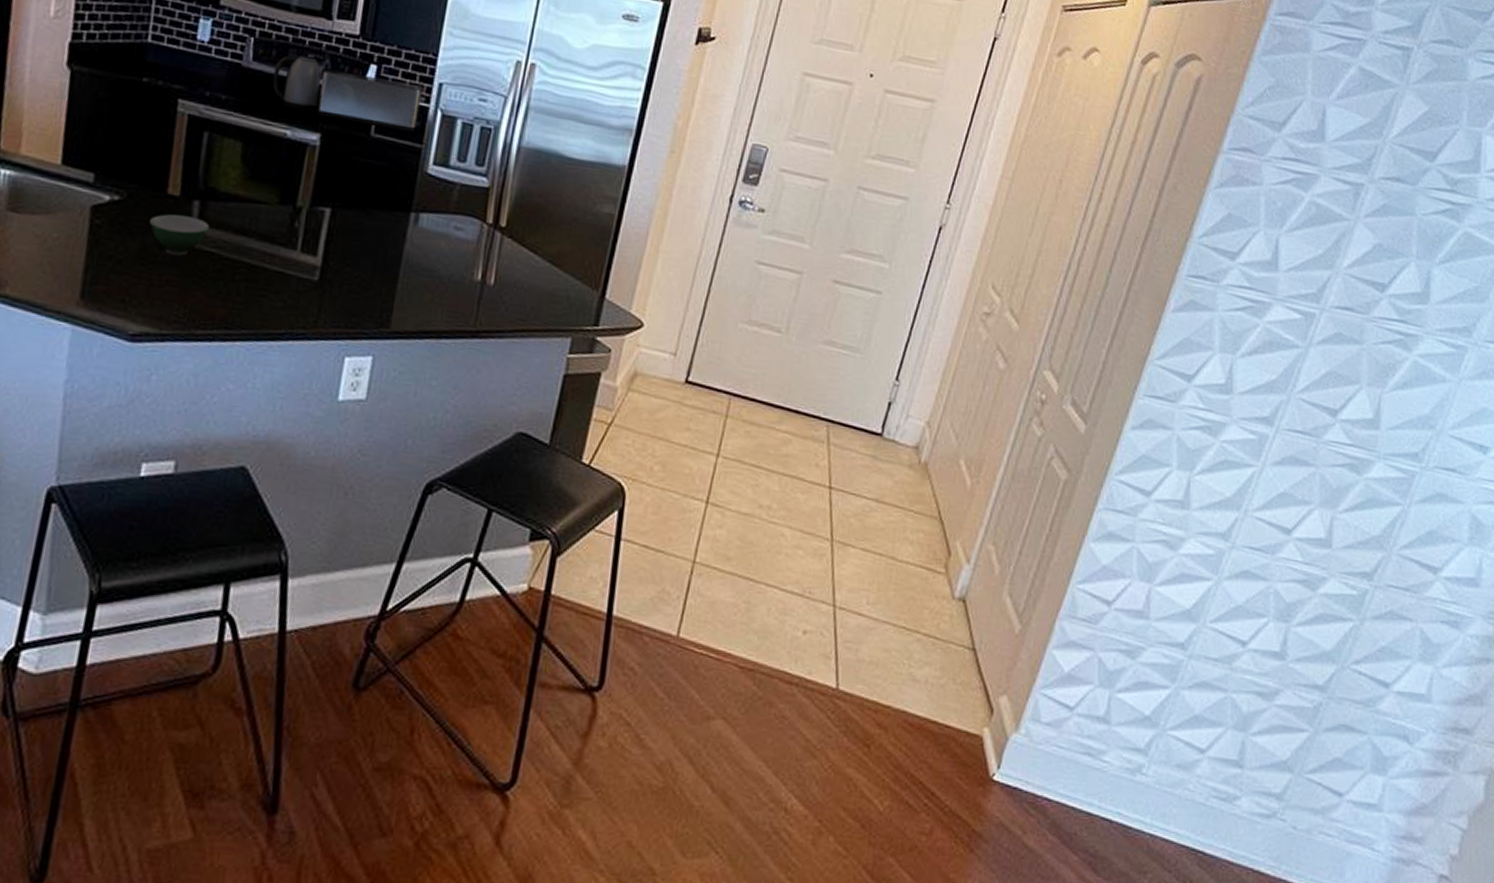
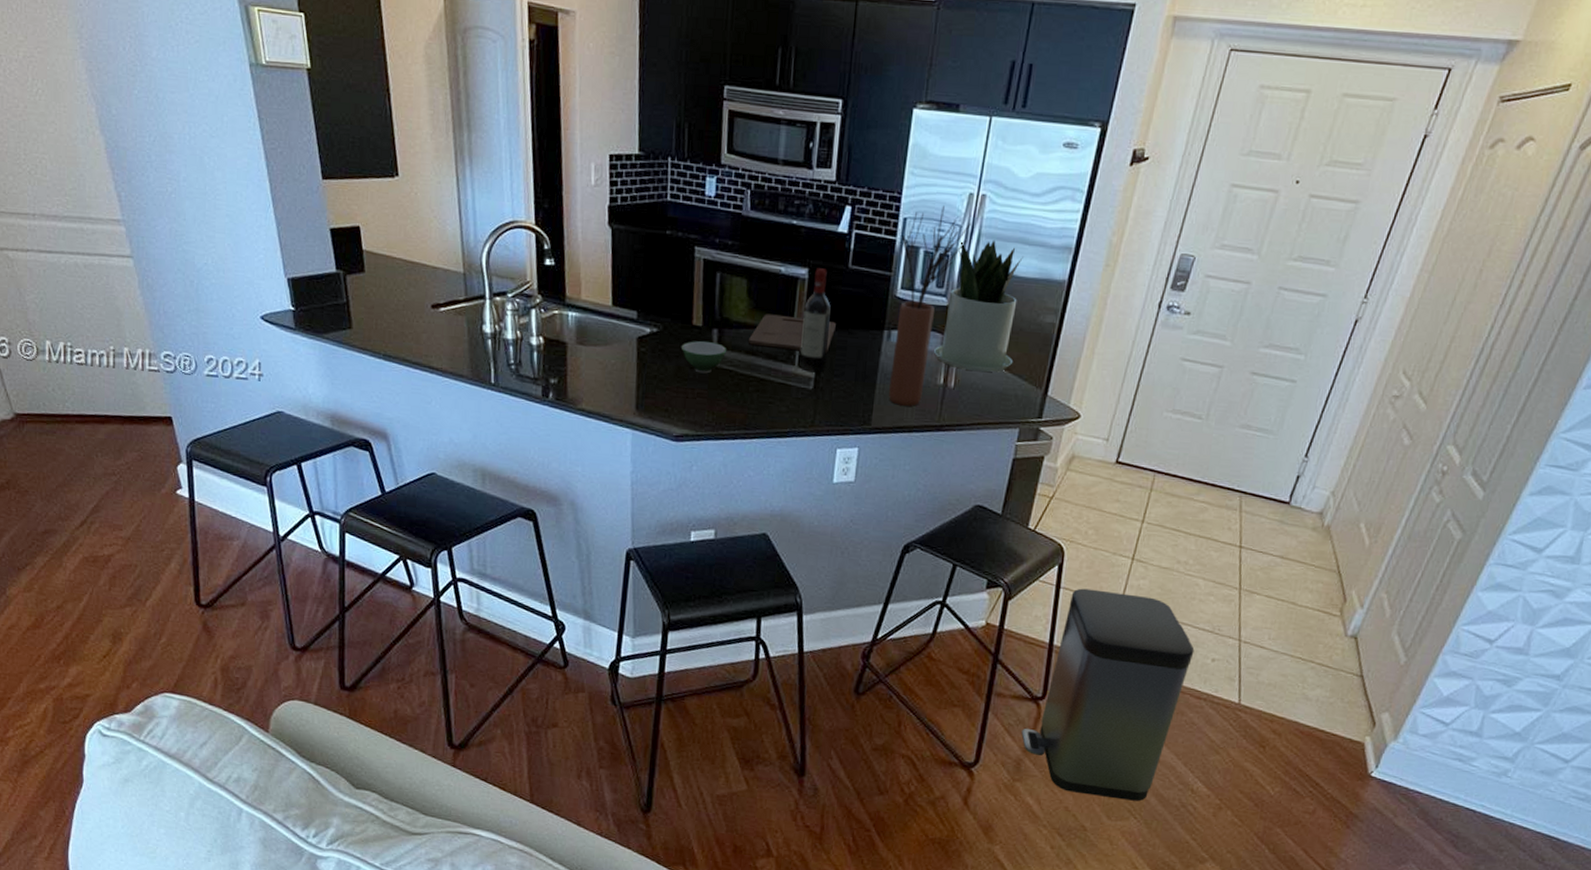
cutting board: none [239,185,352,238] -> present [749,314,836,354]
kettle: present [272,54,325,111] -> none [767,201,808,250]
wine bottle: none [302,134,347,261] -> present [799,268,831,373]
toaster: present [316,69,426,133] -> none [804,213,894,262]
vase: none [413,72,518,307] -> present [889,205,971,406]
planter: none [469,114,578,269] -> present [933,240,1023,372]
pedal bin: none [572,540,782,829] -> present [1021,588,1195,801]

